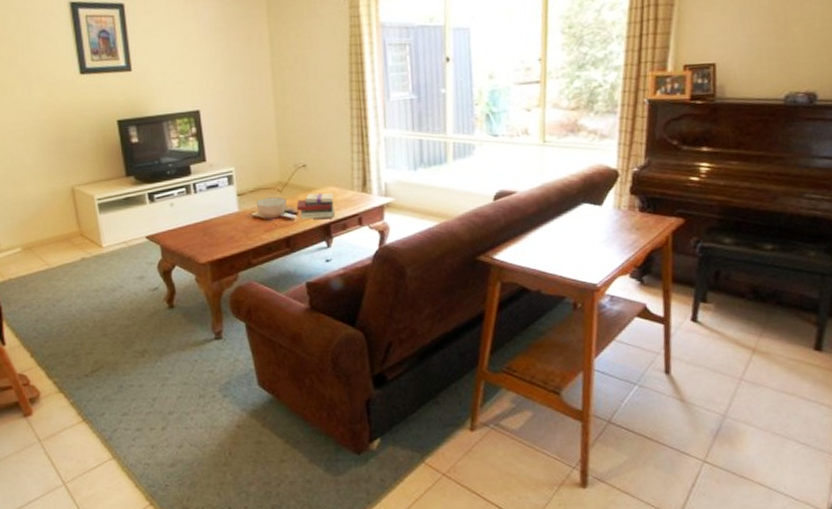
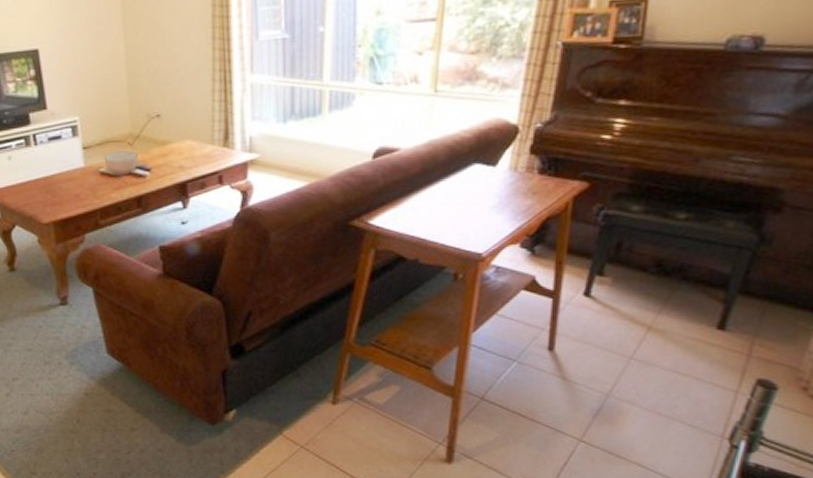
books: present [296,192,335,220] -> none [149,146,192,177]

